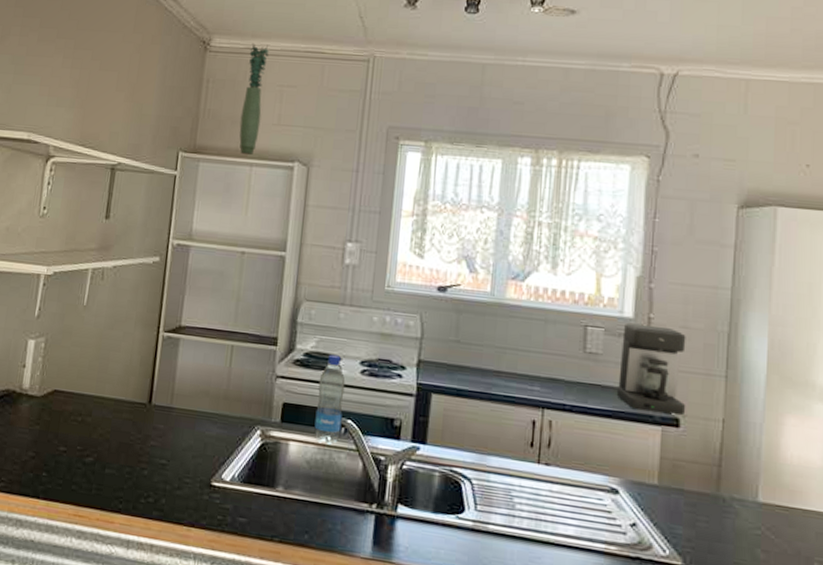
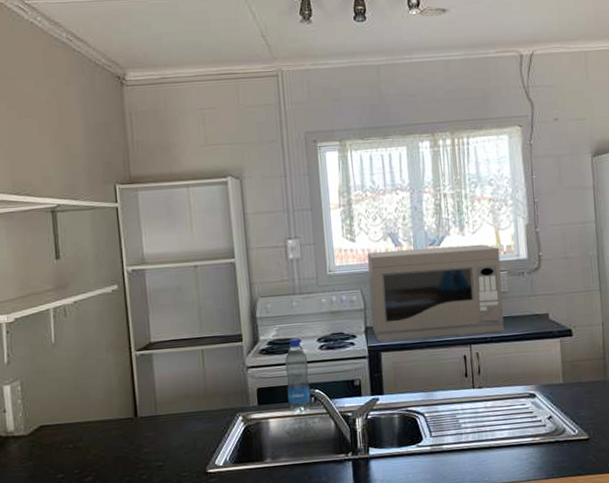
vase: present [239,43,269,156] -> none [165,72,190,178]
microwave: none [426,273,599,402] -> present [367,244,504,343]
coffee maker: present [616,322,686,416] -> none [521,260,575,330]

